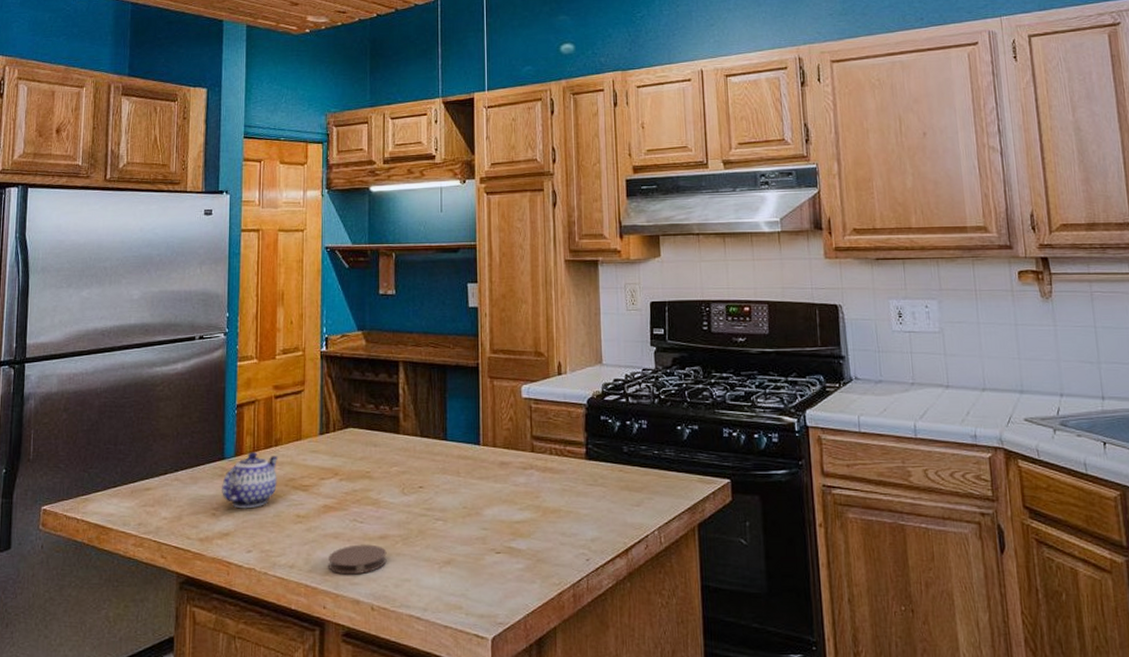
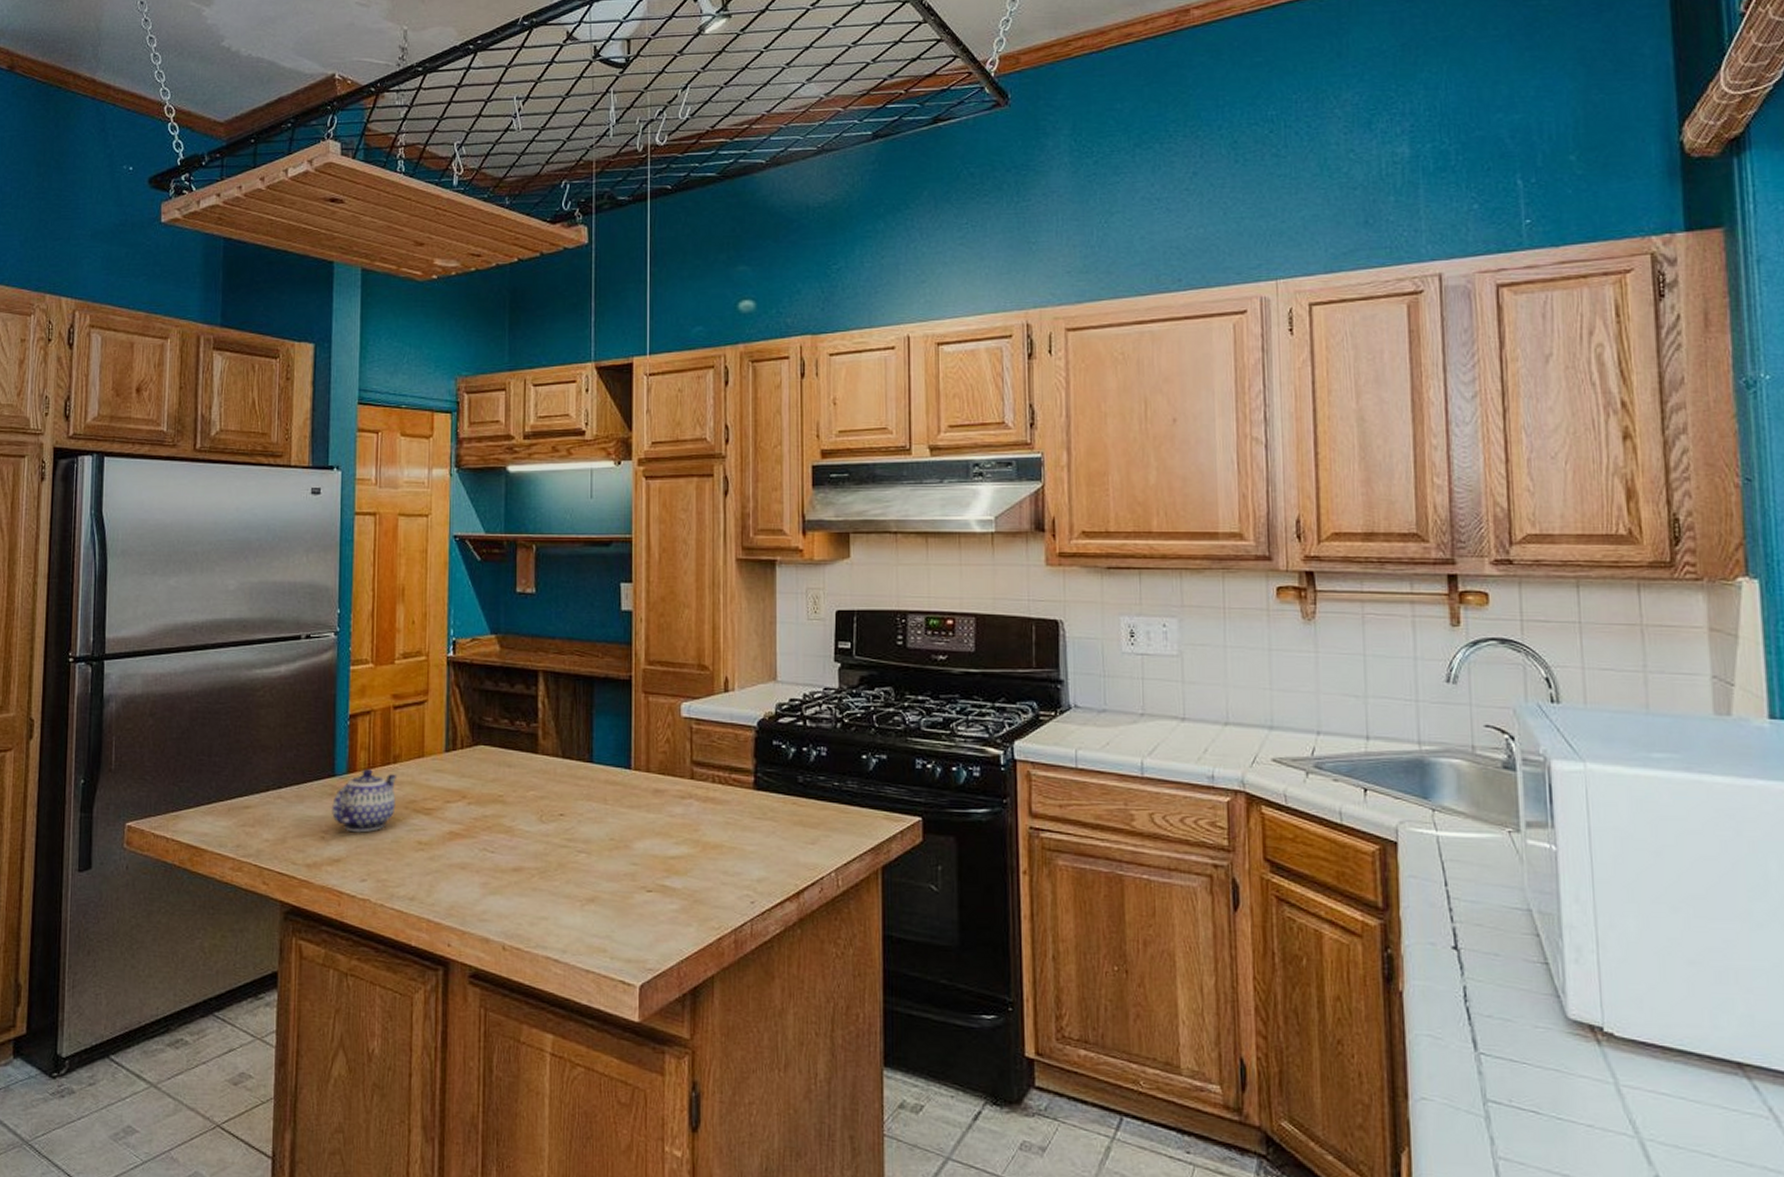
coaster: present [329,544,387,575] -> none [454,876,521,910]

